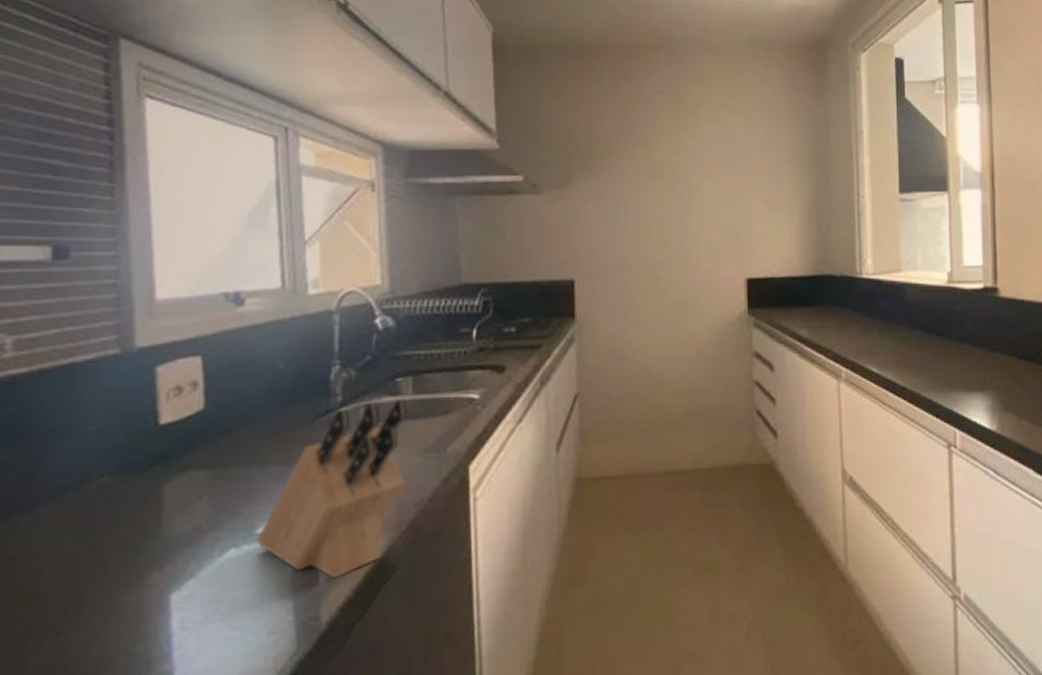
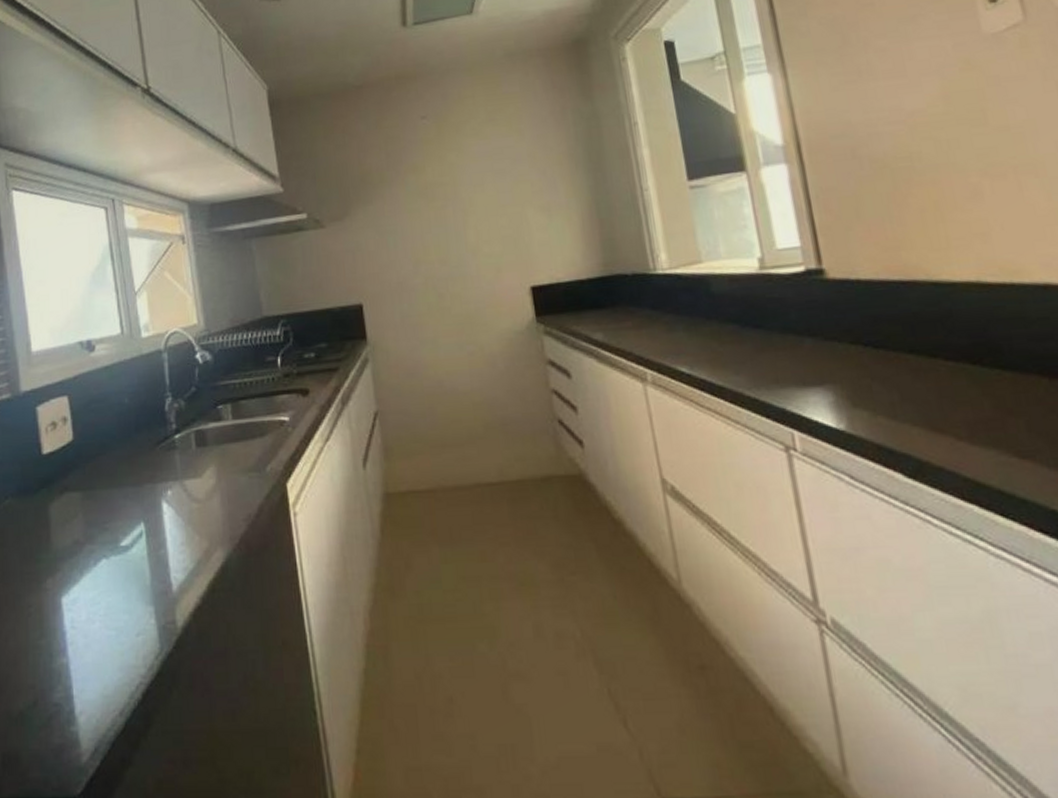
knife block: present [256,398,407,579] -> none [120,423,235,587]

